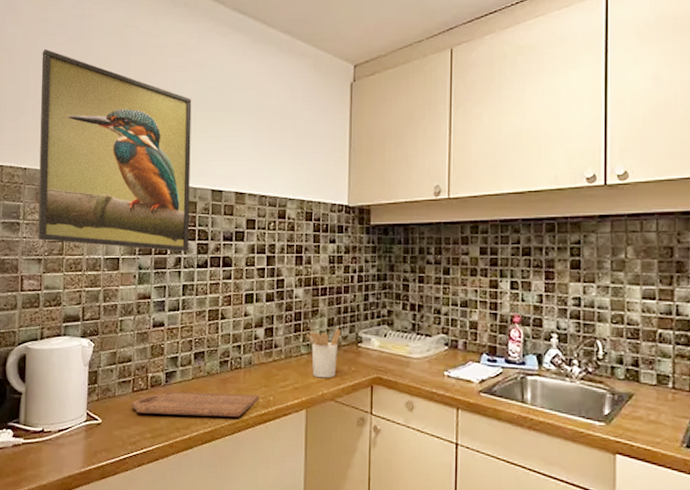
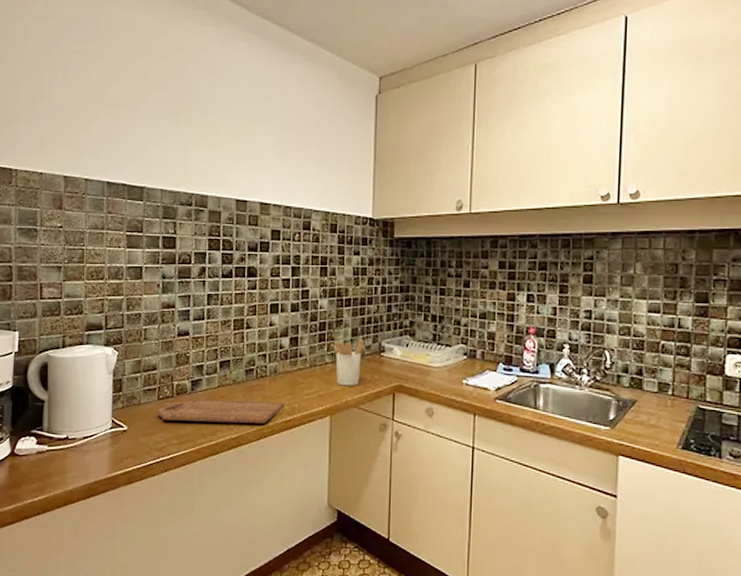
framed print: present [37,49,192,251] -> none [55,47,215,261]

